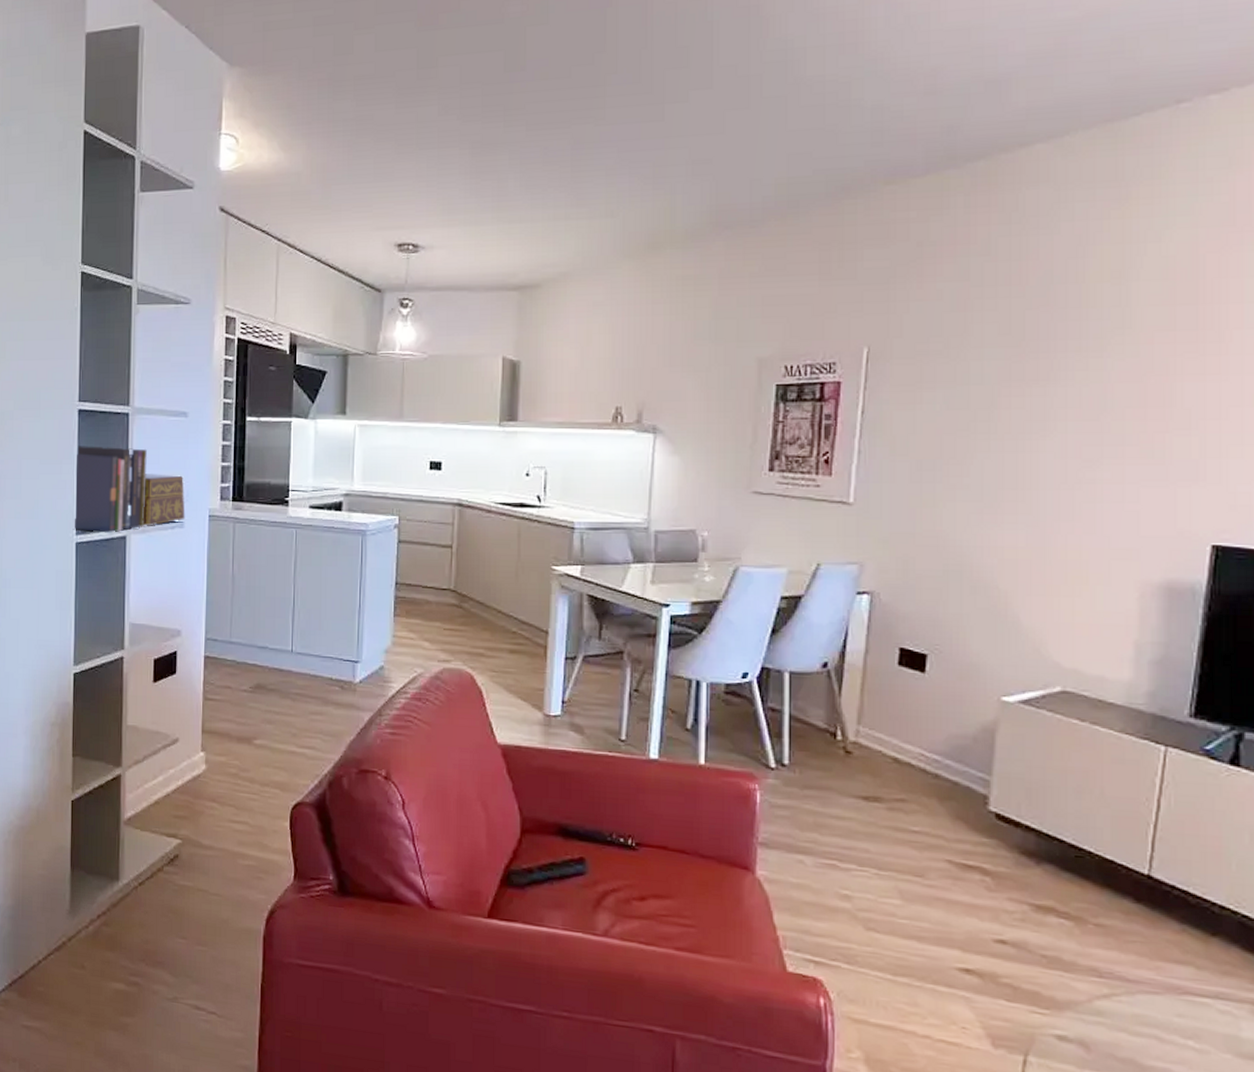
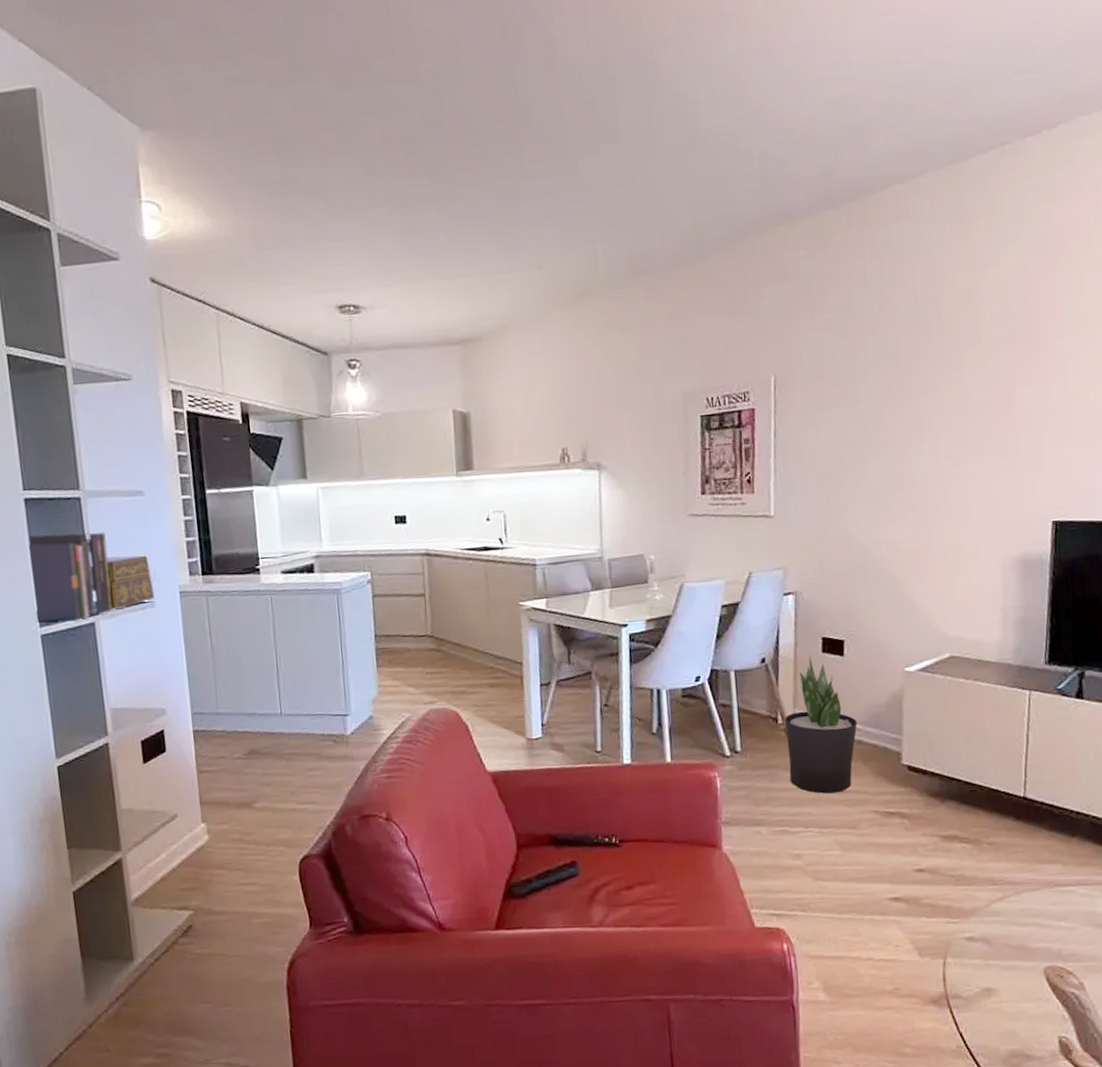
planter: none [845,667,935,831] -> present [785,655,858,794]

